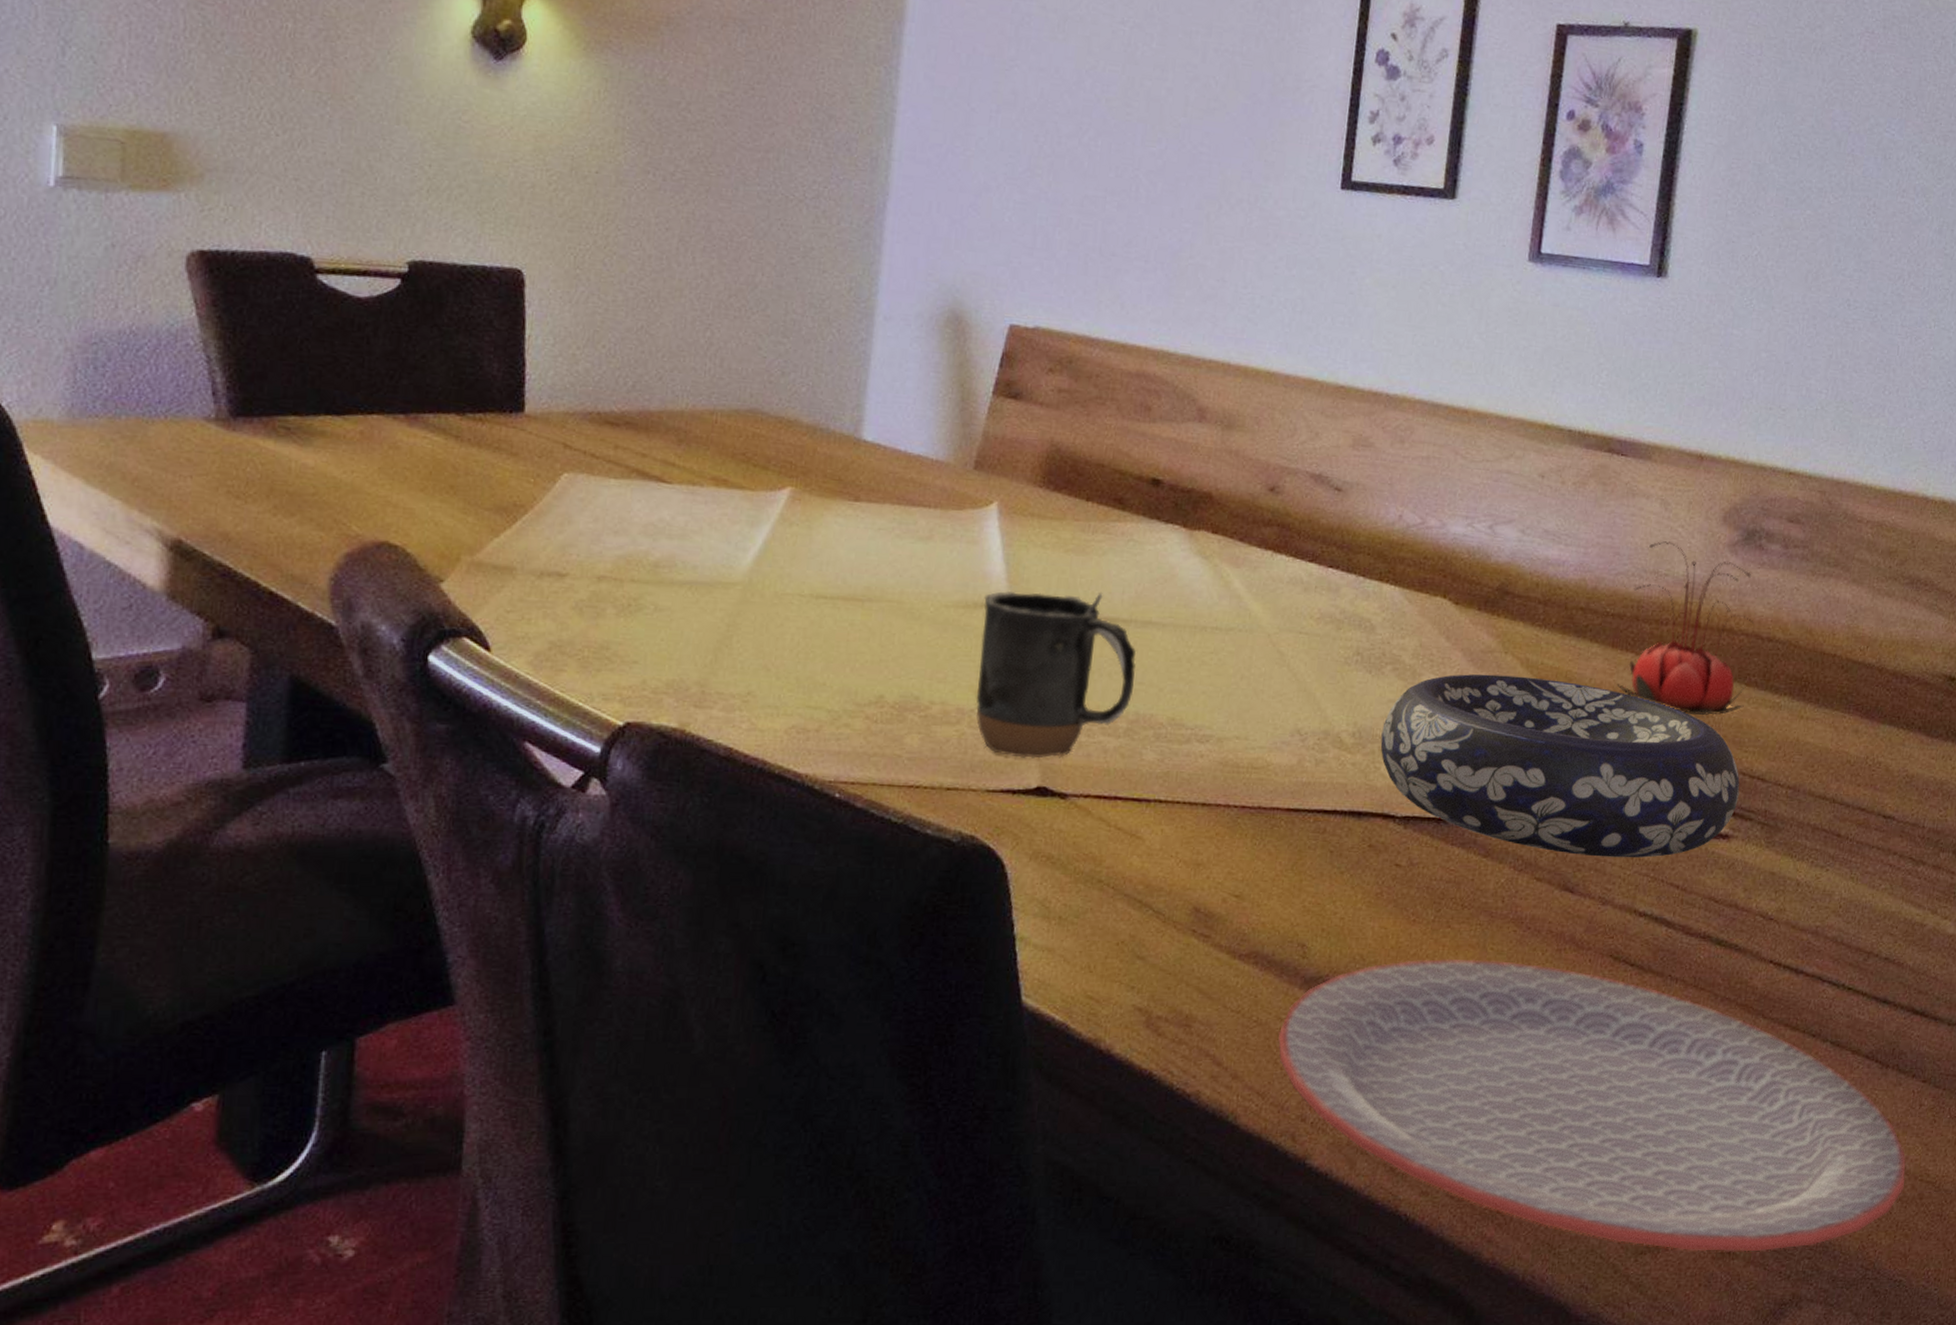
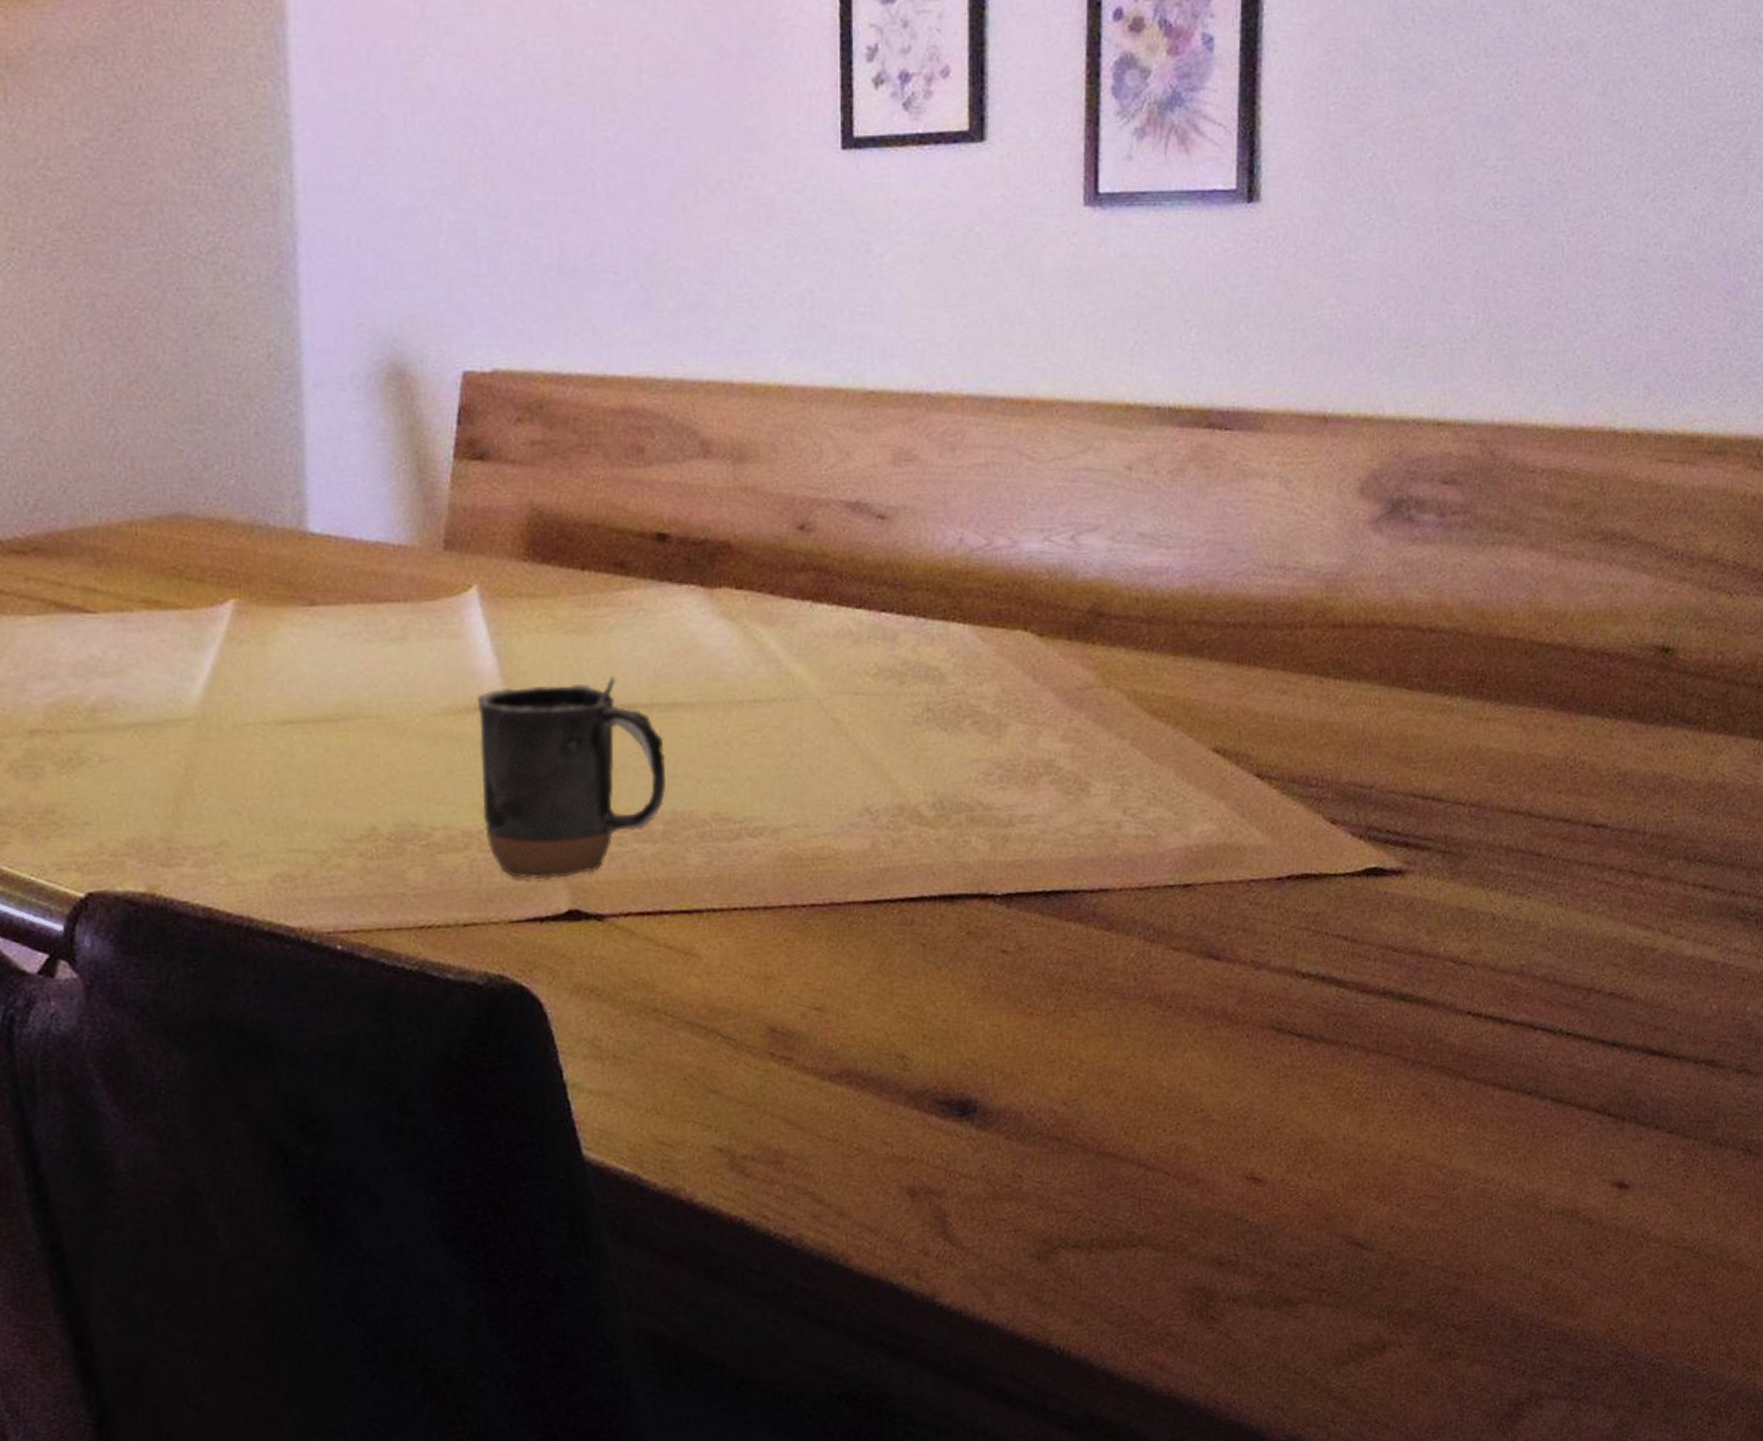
plate: present [1278,958,1906,1252] -> none [886,1047,1657,1355]
decorative bowl: present [1380,674,1740,858] -> none [967,711,1411,915]
flower: present [1617,541,1754,716] -> none [1247,527,1410,732]

